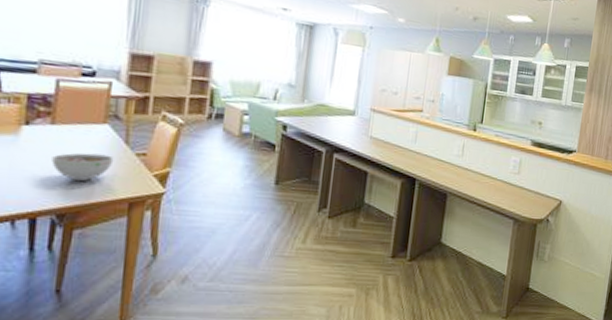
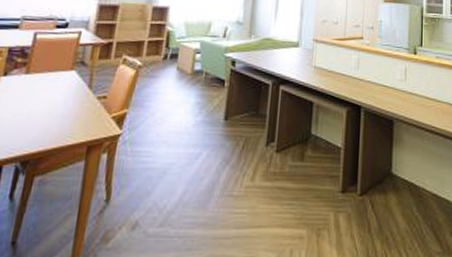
bowl: present [51,153,114,182] -> none [22,99,78,128]

